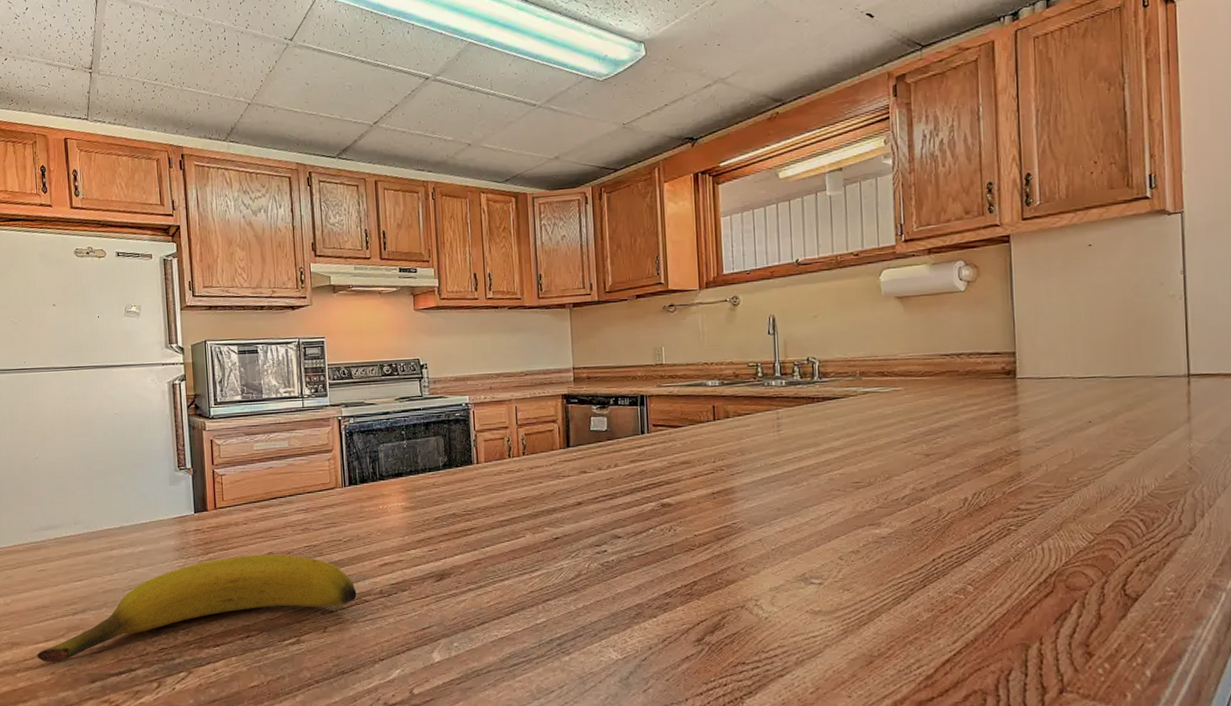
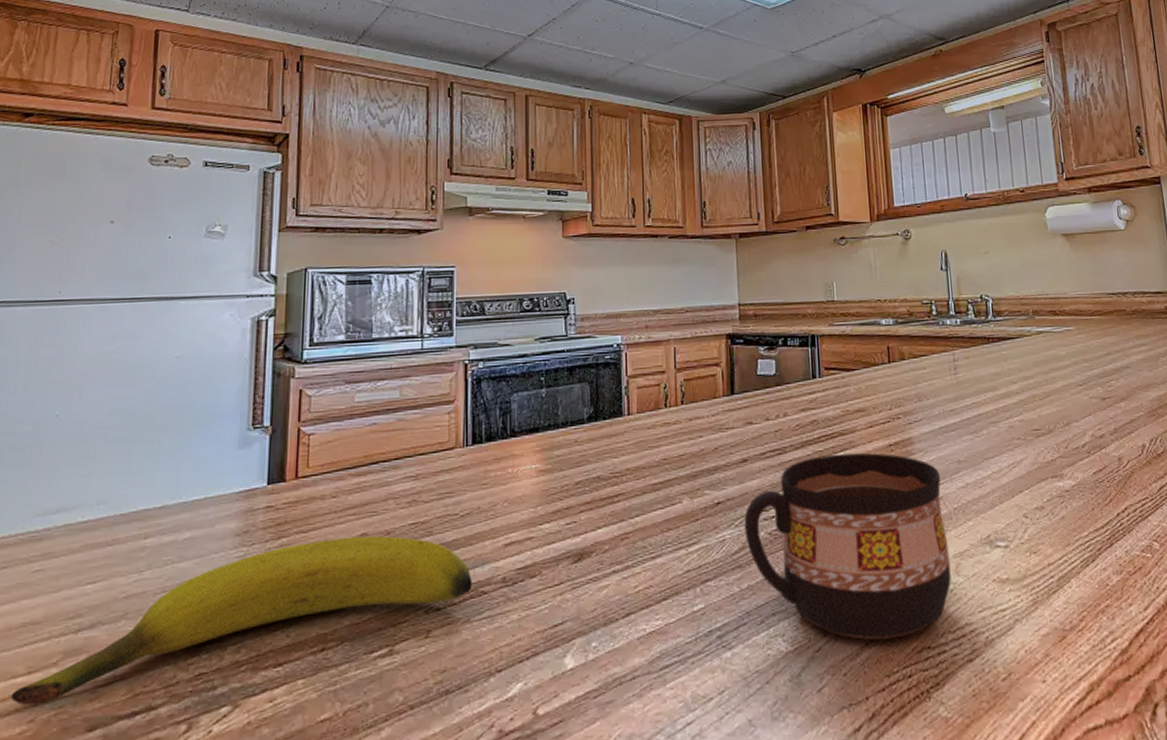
cup: none [579,499,767,655] -> present [744,452,952,640]

